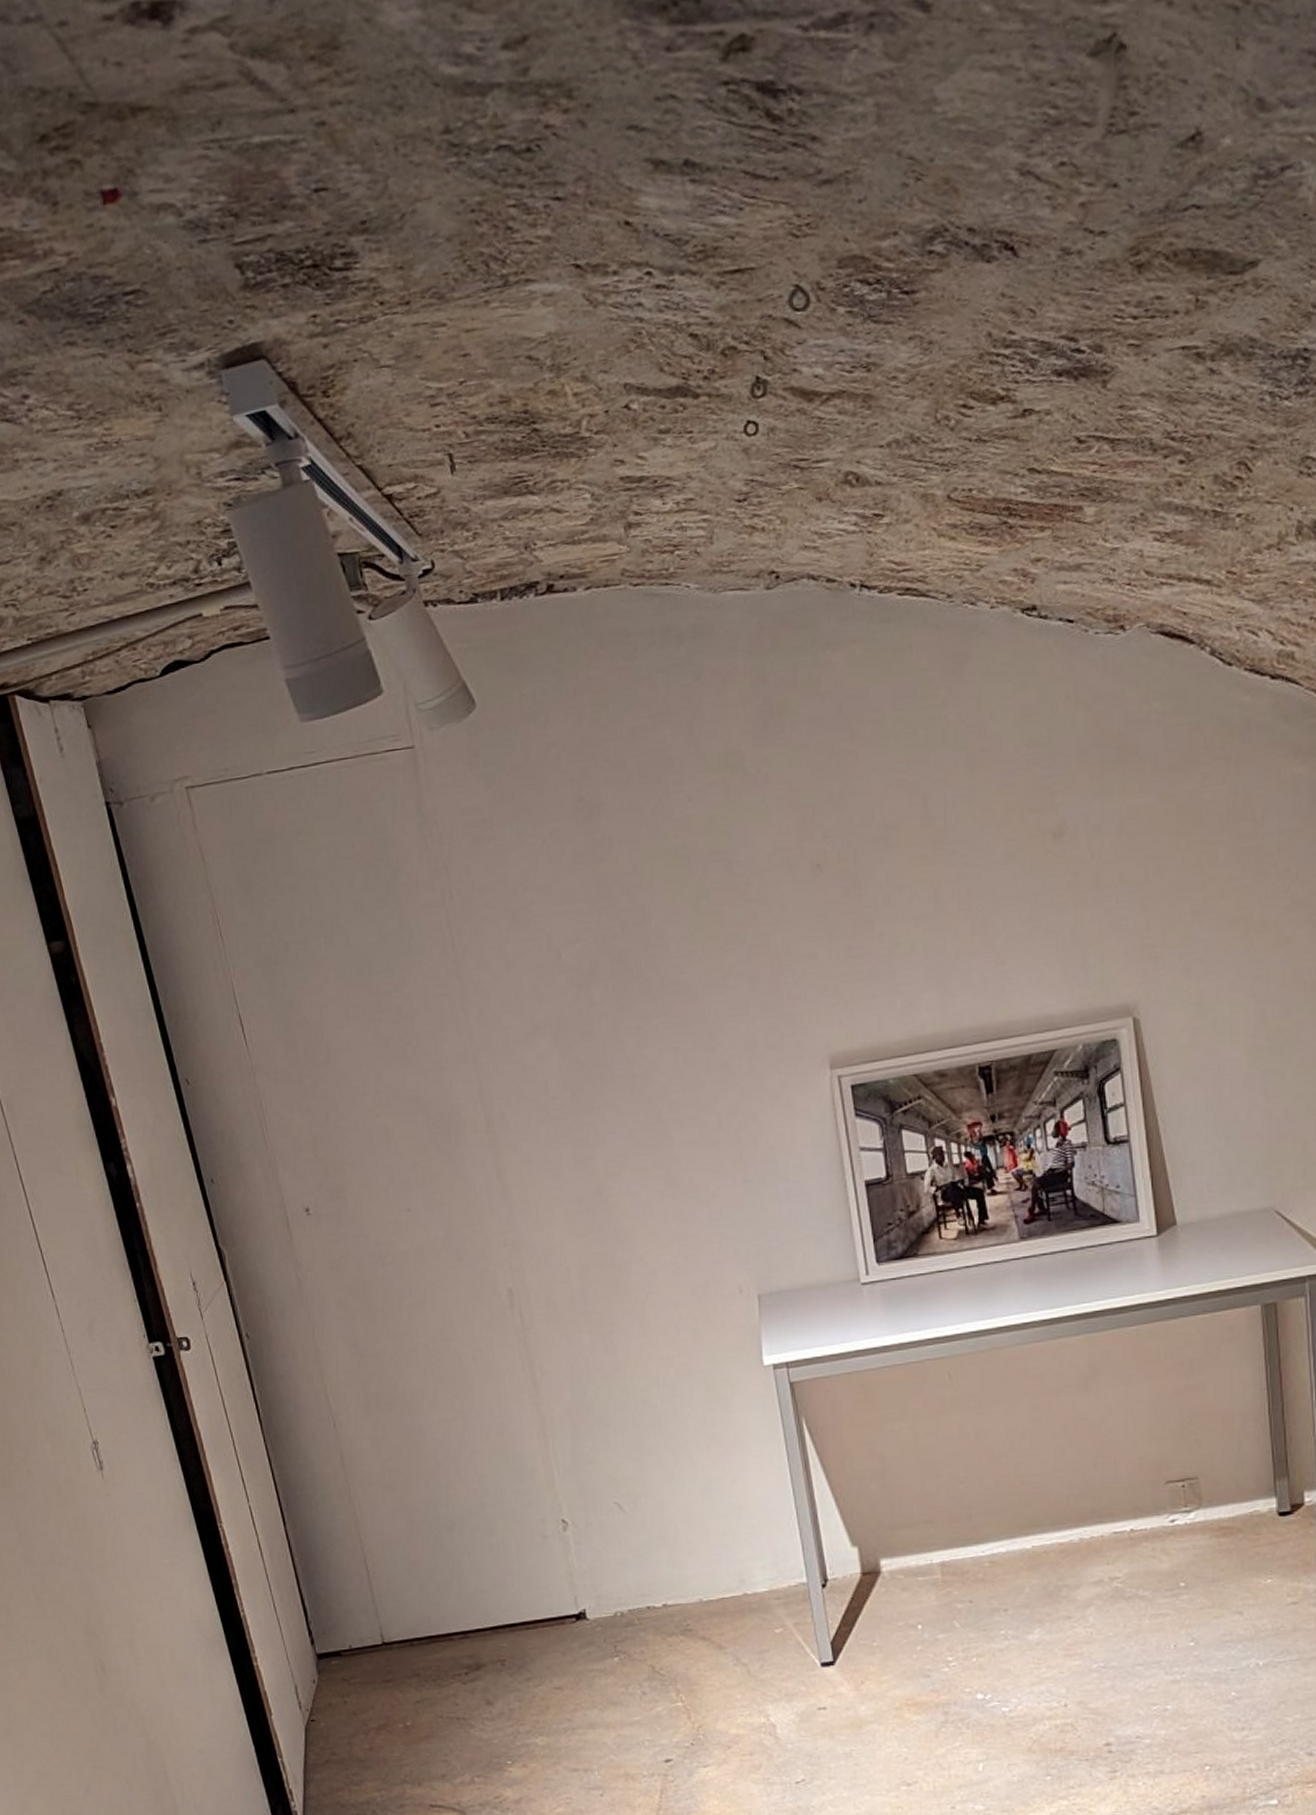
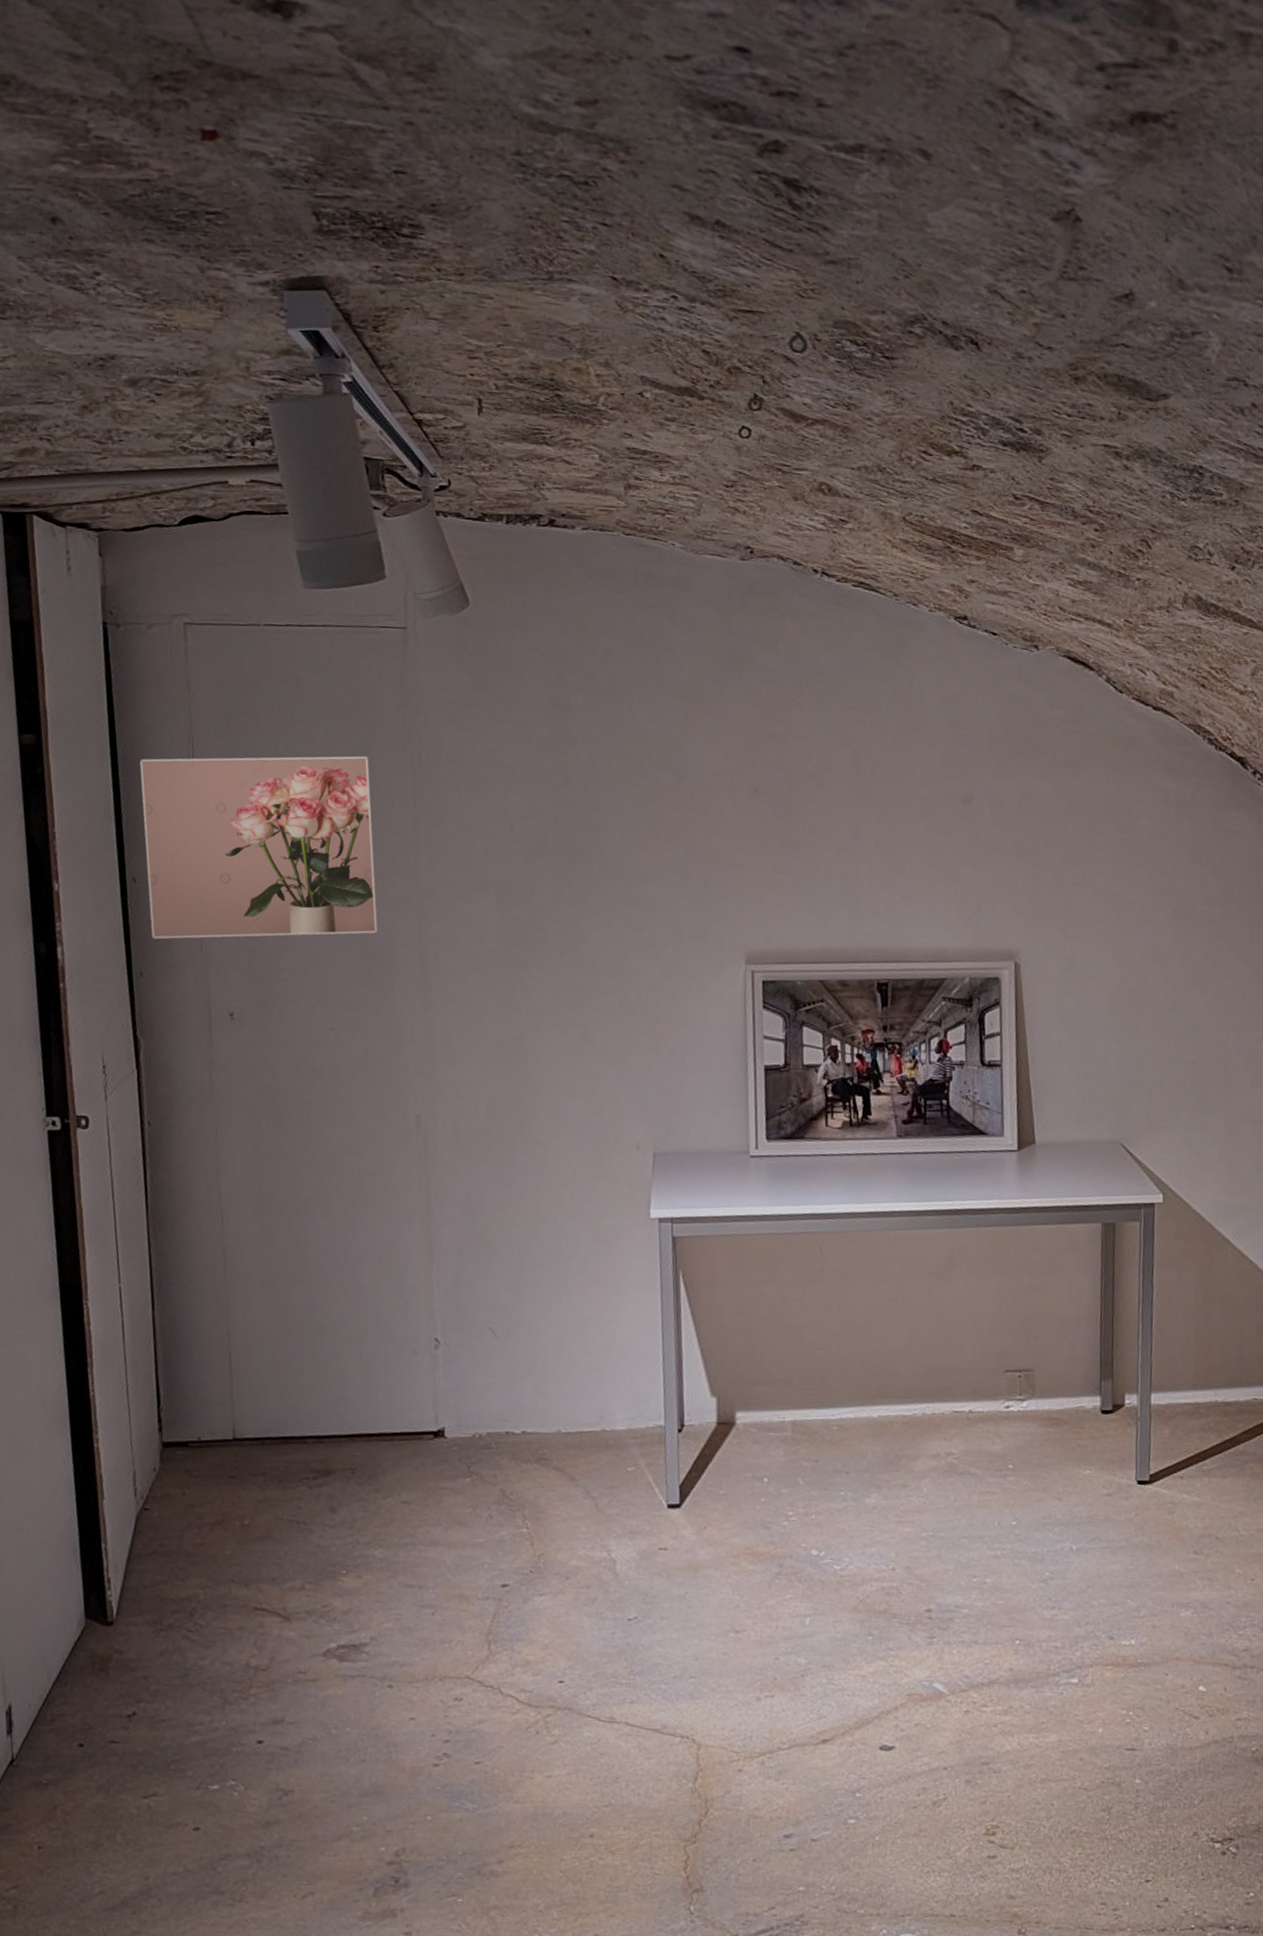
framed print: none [170,903,439,1142] -> present [139,755,379,939]

